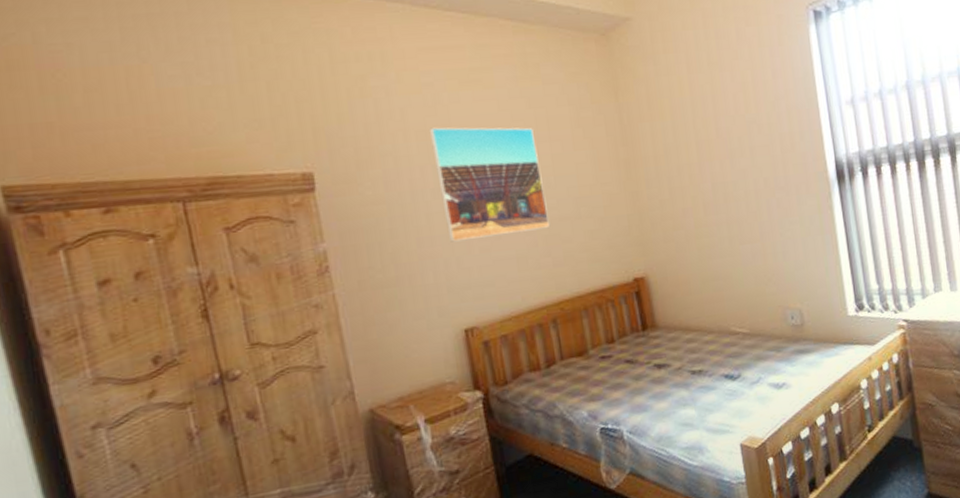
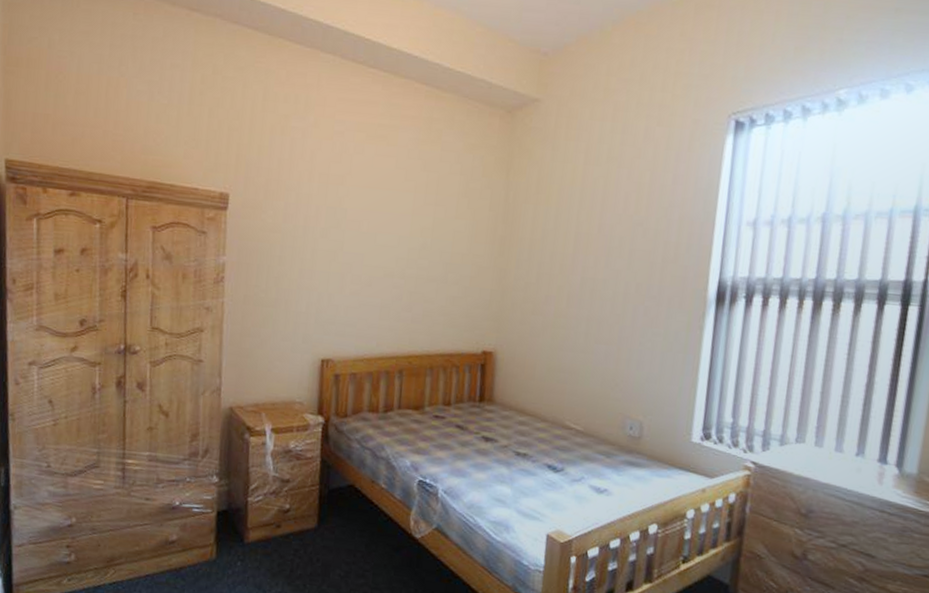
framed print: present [428,127,551,242] -> none [327,172,422,286]

